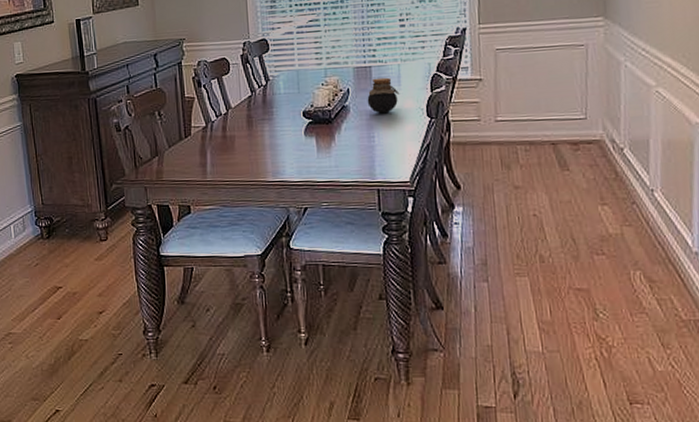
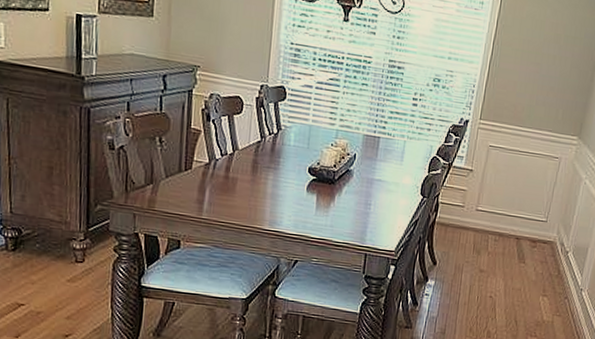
jar: present [367,77,400,114] -> none [370,149,401,185]

